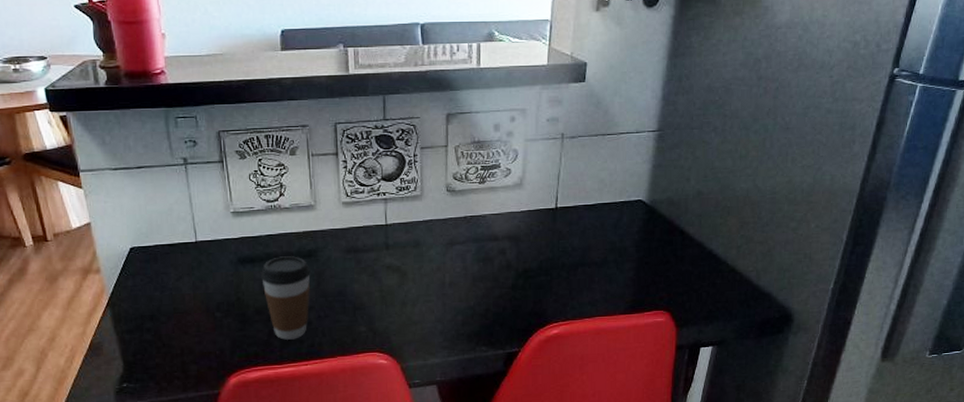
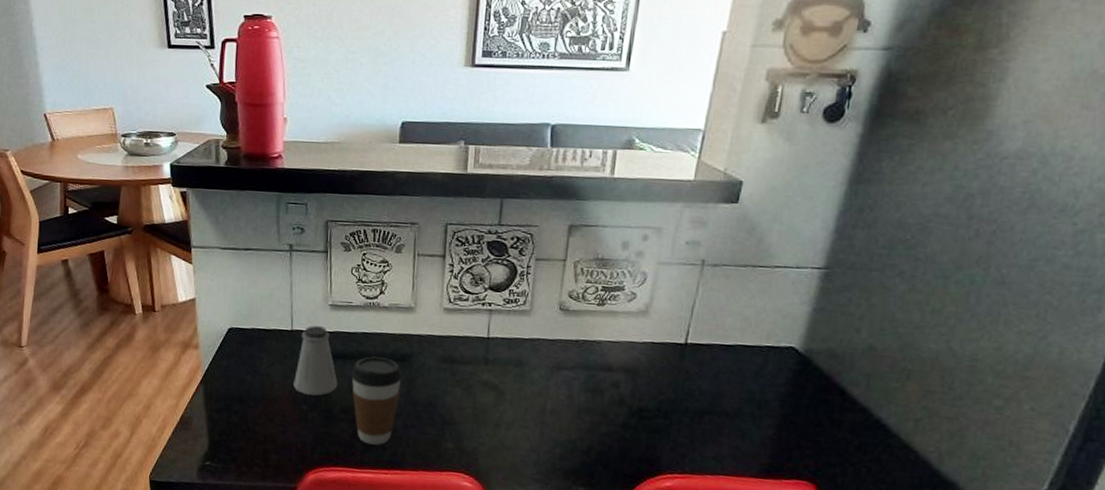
saltshaker: none [203,233,249,302] -> present [292,325,338,396]

